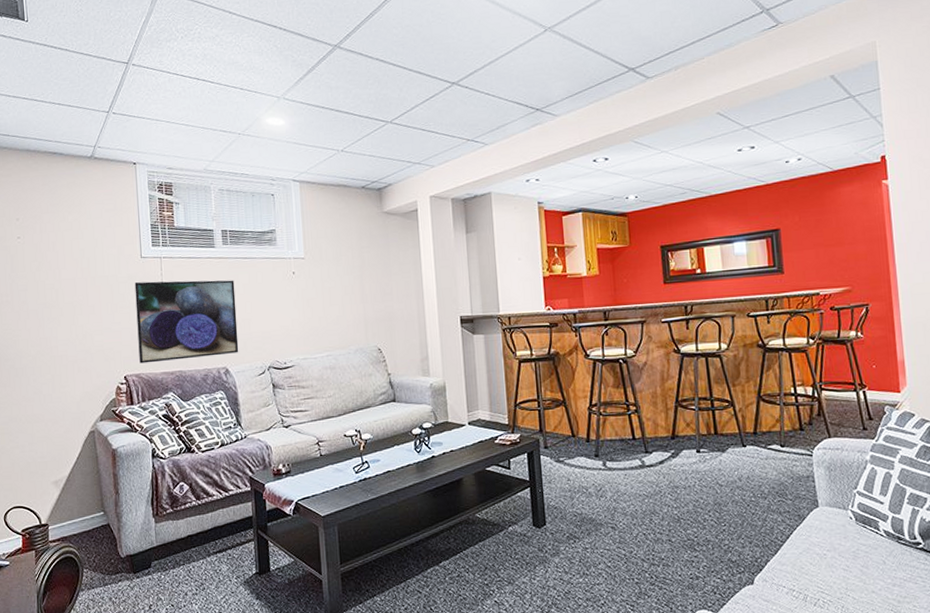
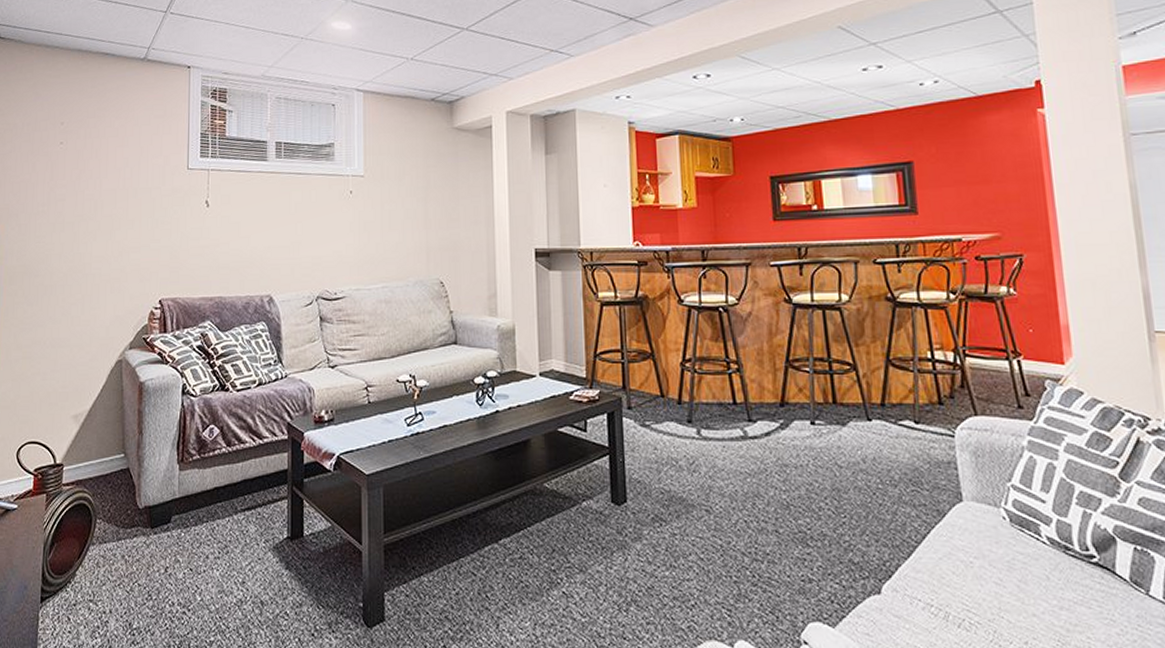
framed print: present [134,280,239,364] -> none [177,195,286,287]

